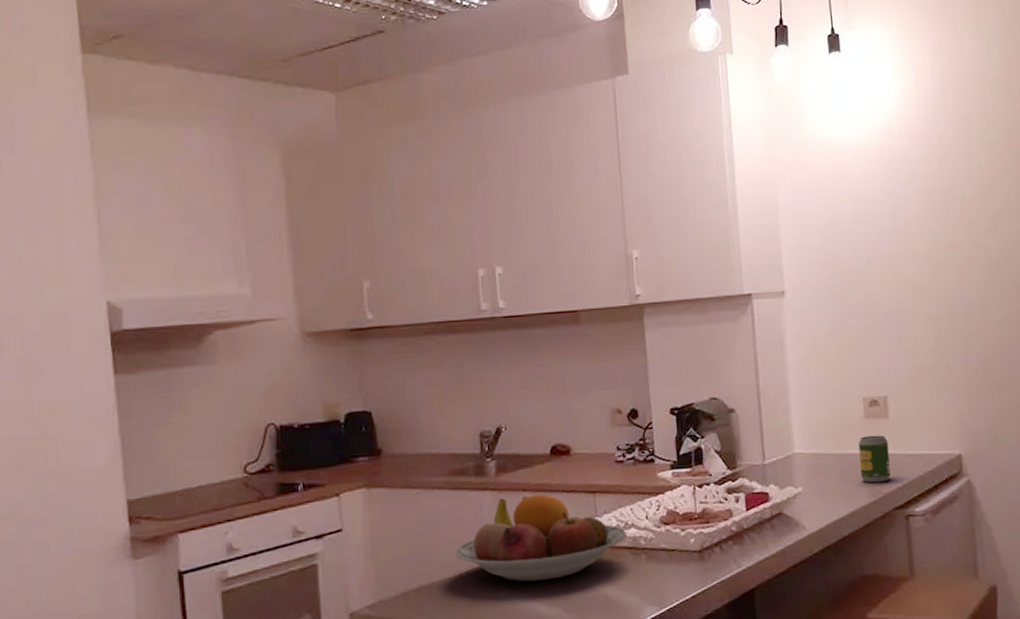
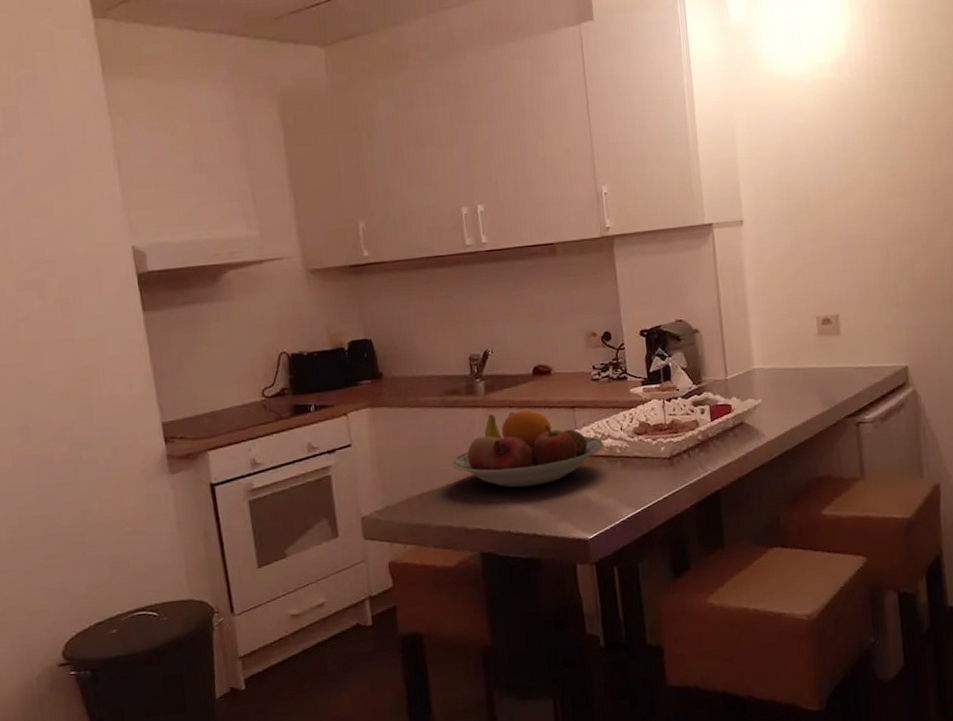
soda can: present [858,435,891,483] -> none [812,350,842,394]

